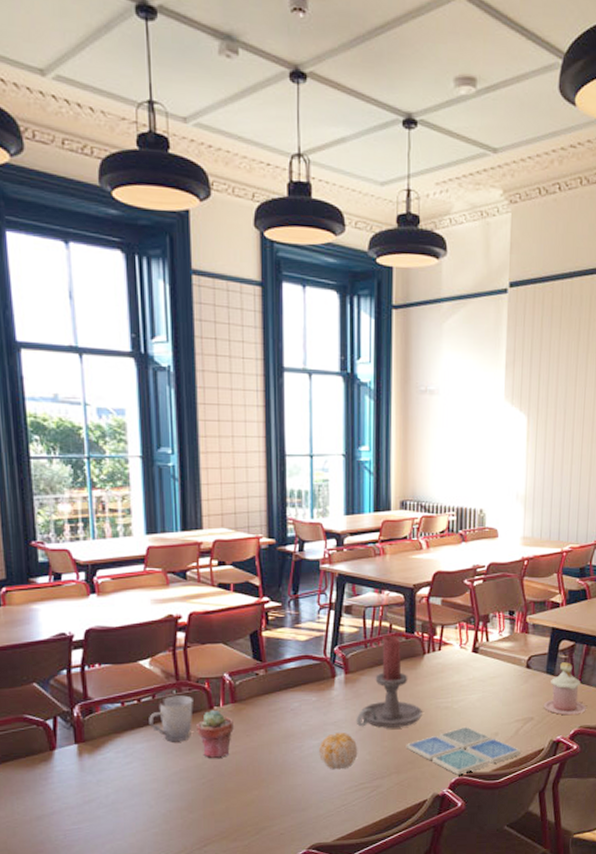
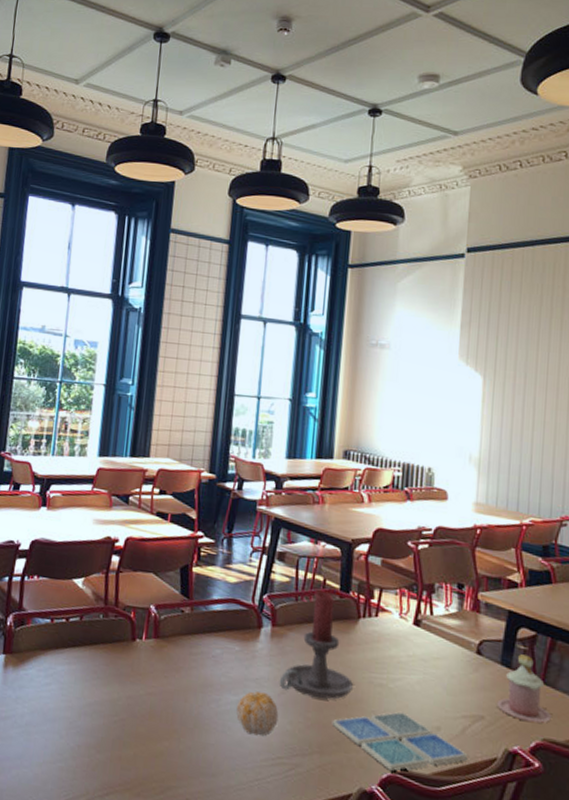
cup: present [149,695,193,741] -> none [73,620,118,670]
potted succulent: present [197,709,234,758] -> none [116,641,154,697]

